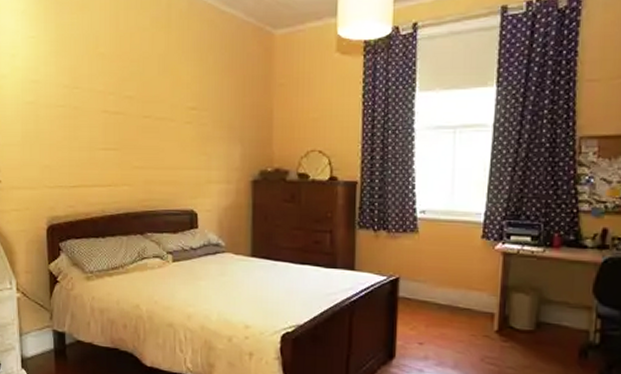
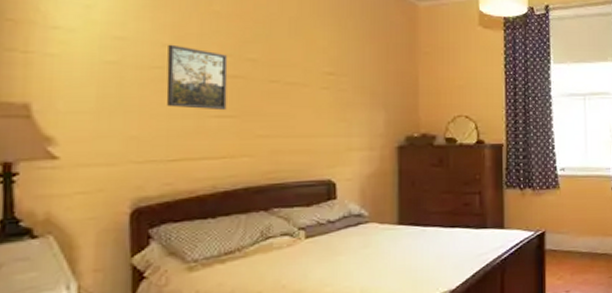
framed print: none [67,85,111,144] -> present [166,44,228,111]

